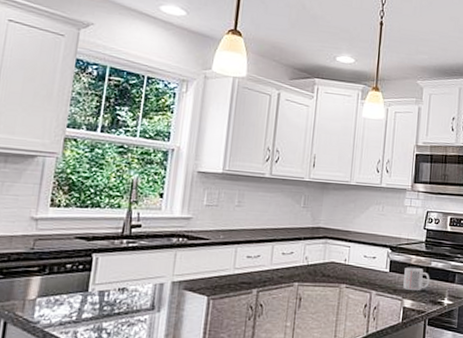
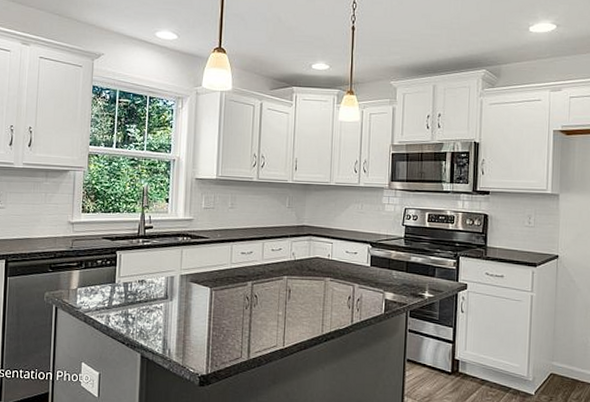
mug: present [403,267,430,291] -> none [384,261,410,285]

